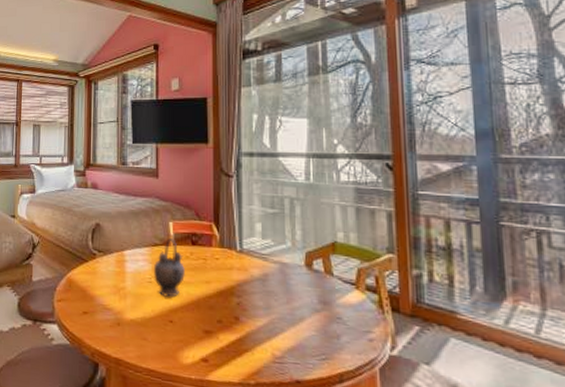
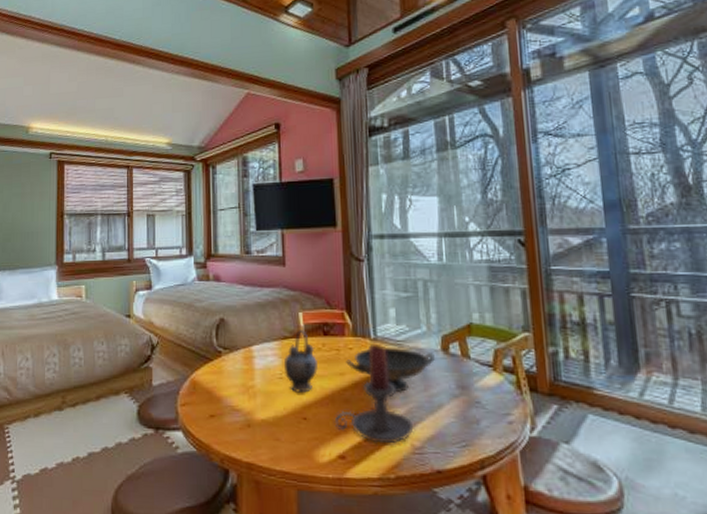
candle holder: none [200,255,275,352] -> present [335,343,414,444]
decorative bowl: none [212,260,298,304] -> present [346,348,435,394]

